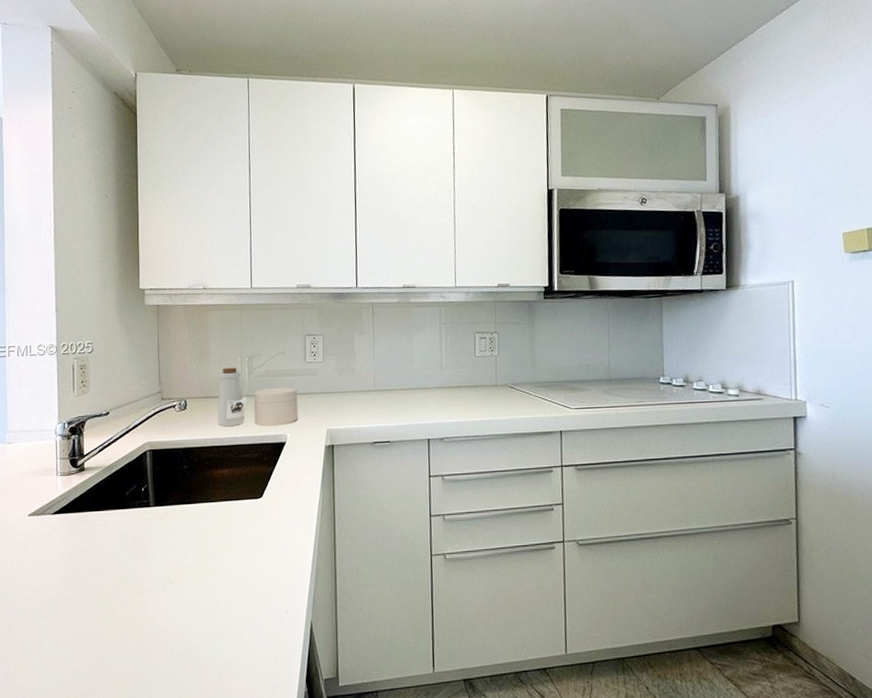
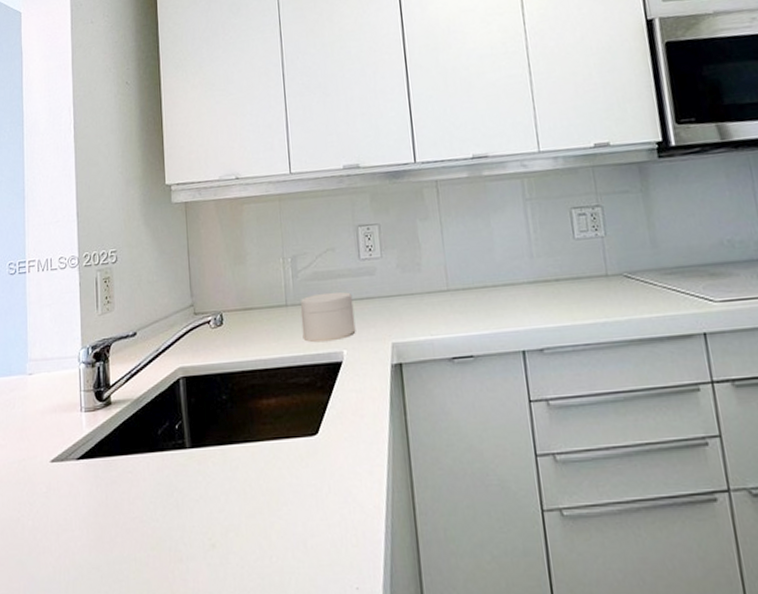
bottle: present [217,367,248,427] -> none [257,270,294,345]

